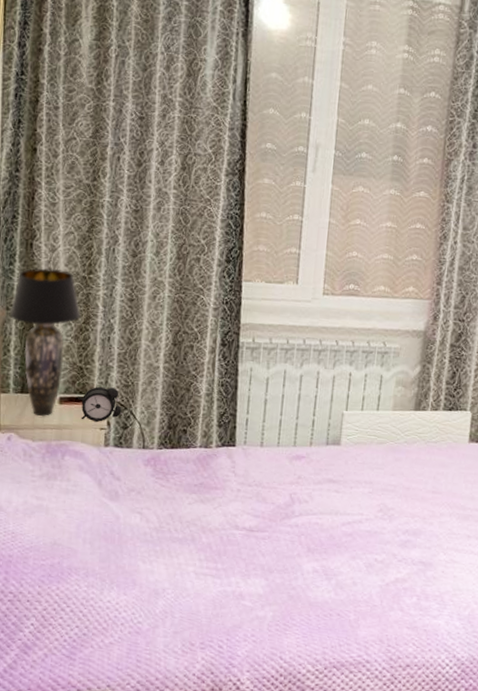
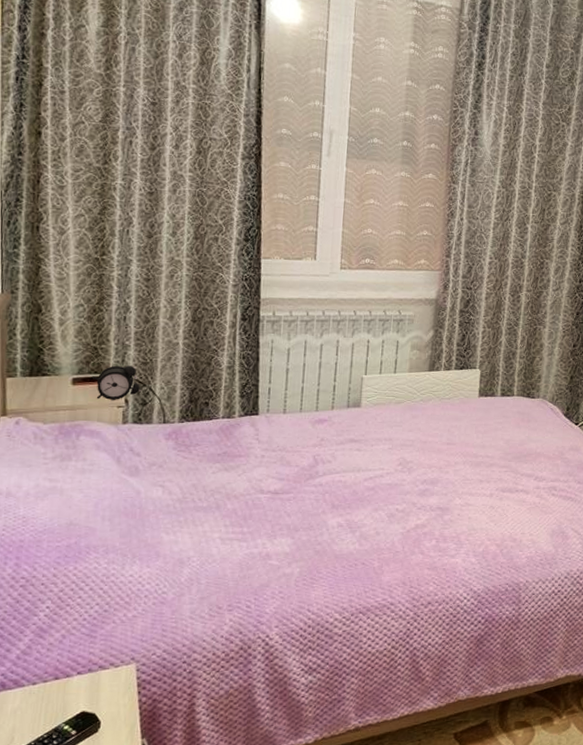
table lamp: present [9,268,81,417] -> none [14,250,94,399]

